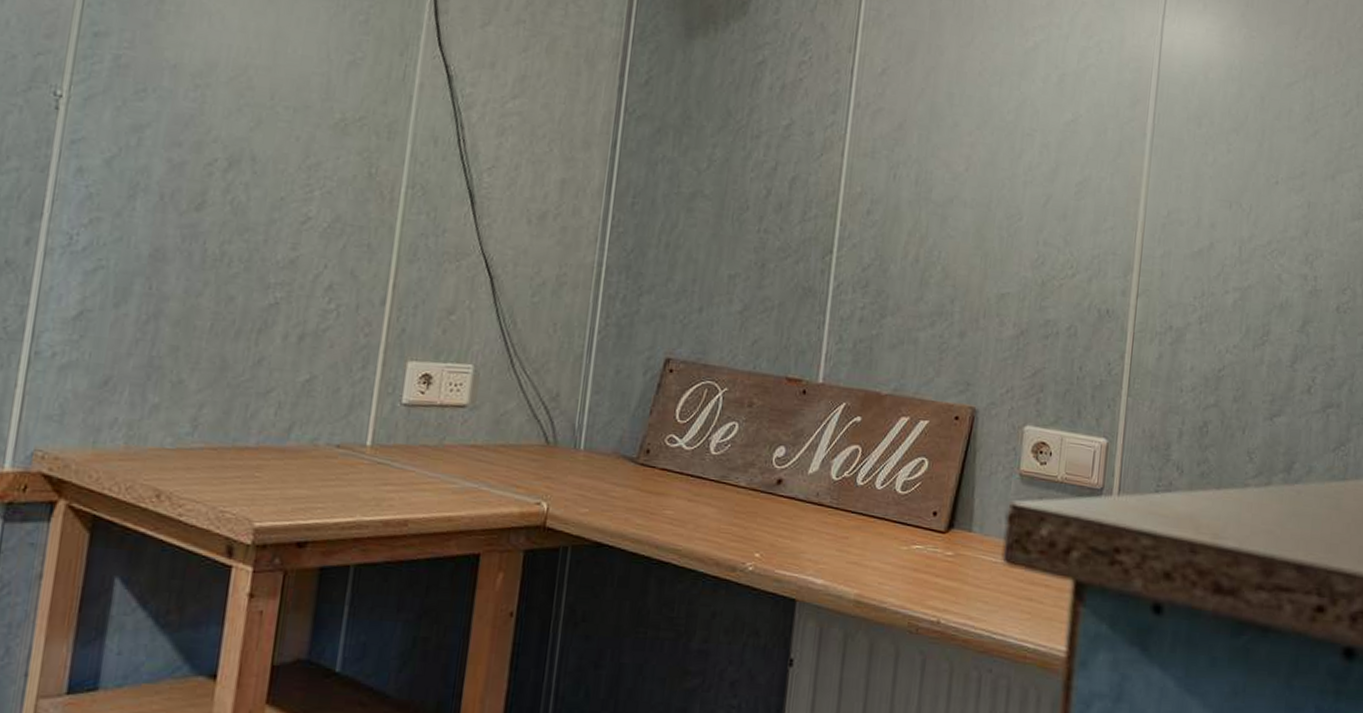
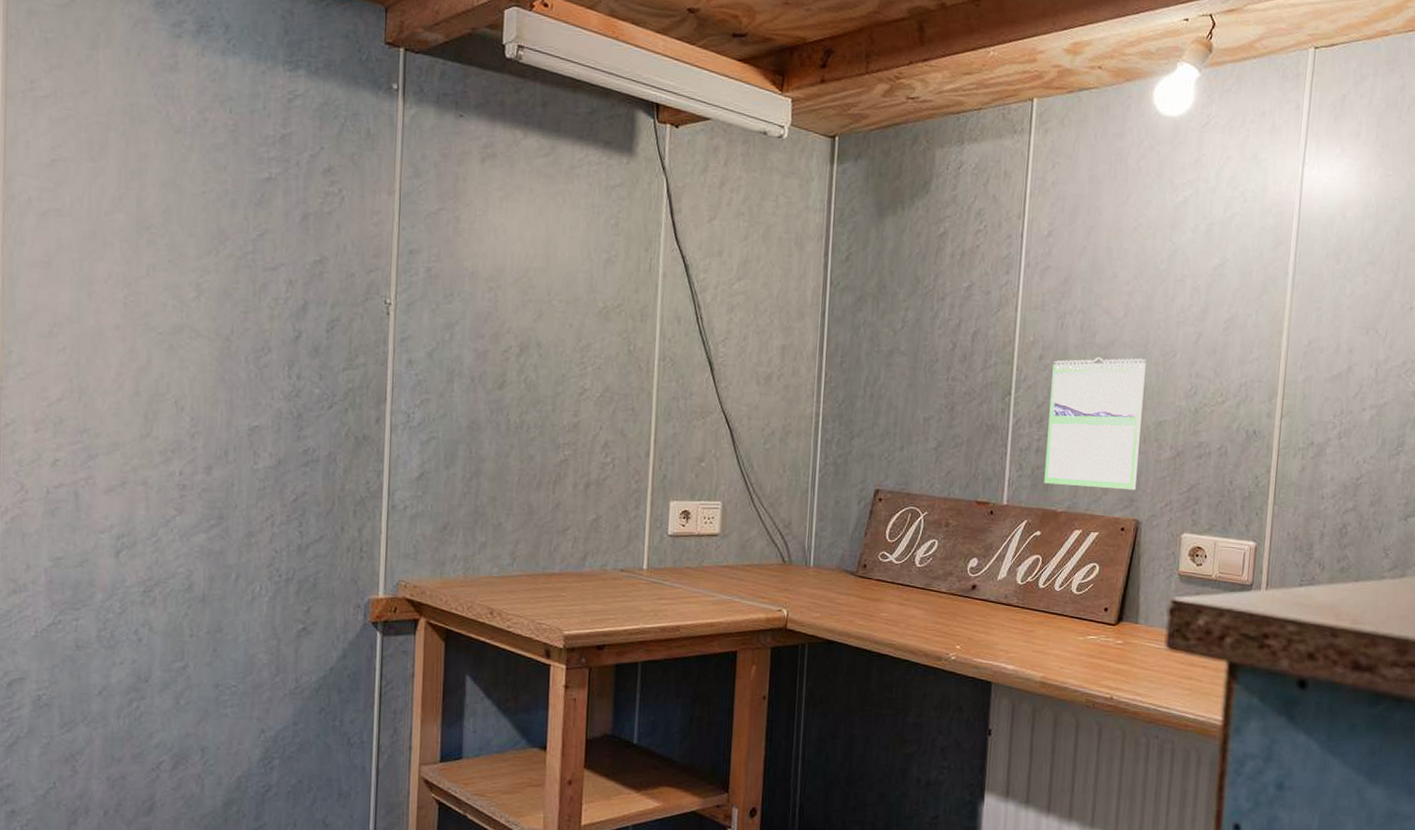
calendar: none [867,215,989,373] -> present [1044,357,1146,491]

